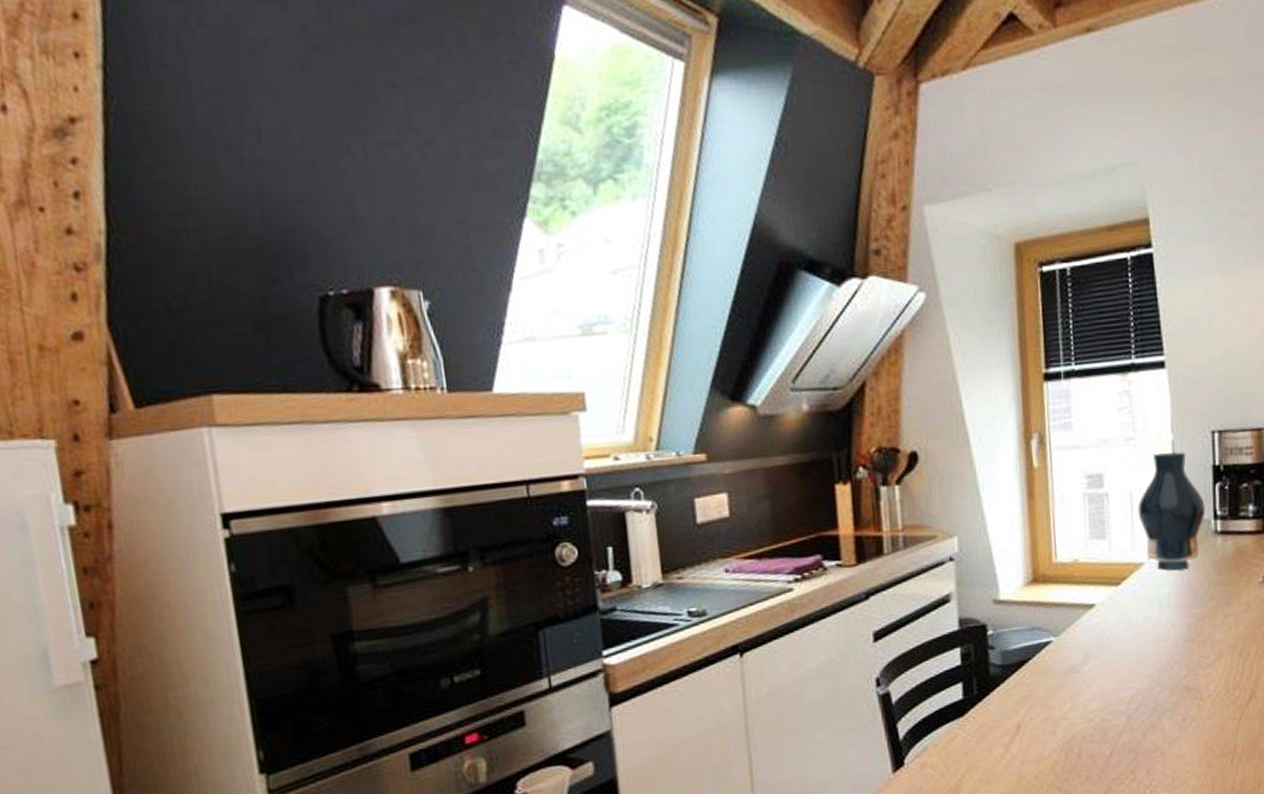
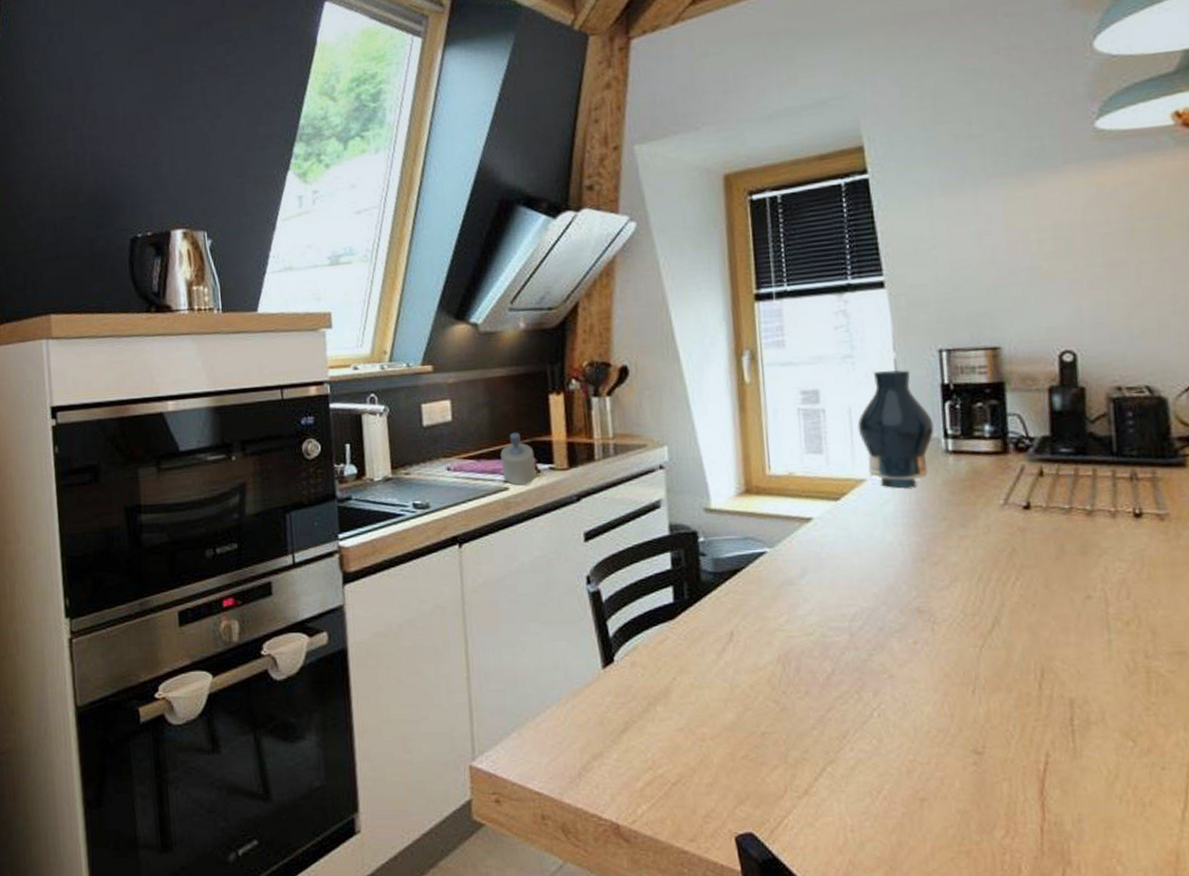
soap dispenser: none [783,527,822,586] -> present [500,432,536,486]

